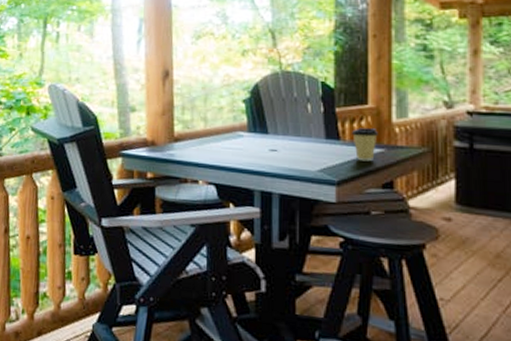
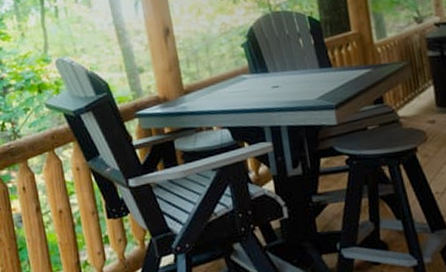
coffee cup: present [351,128,378,162] -> none [340,52,364,83]

